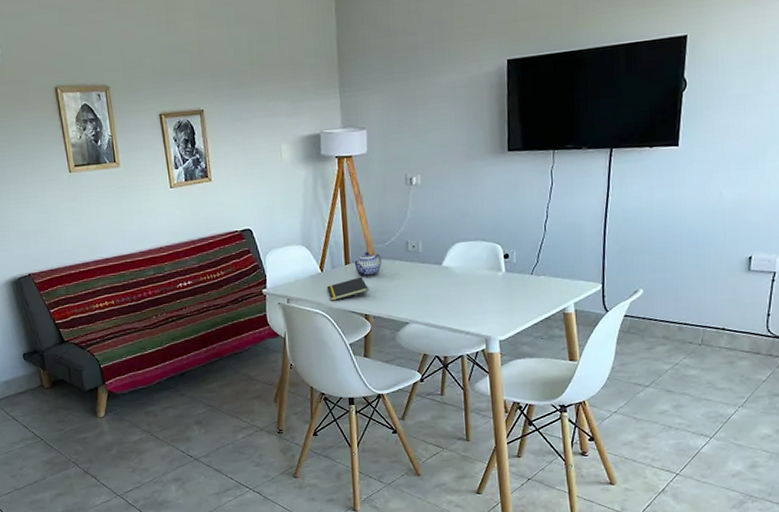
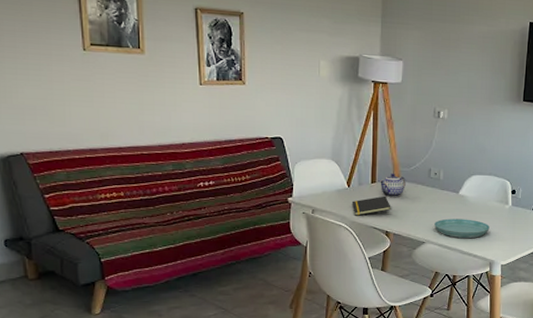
saucer: none [417,292,482,315] -> present [434,218,490,238]

